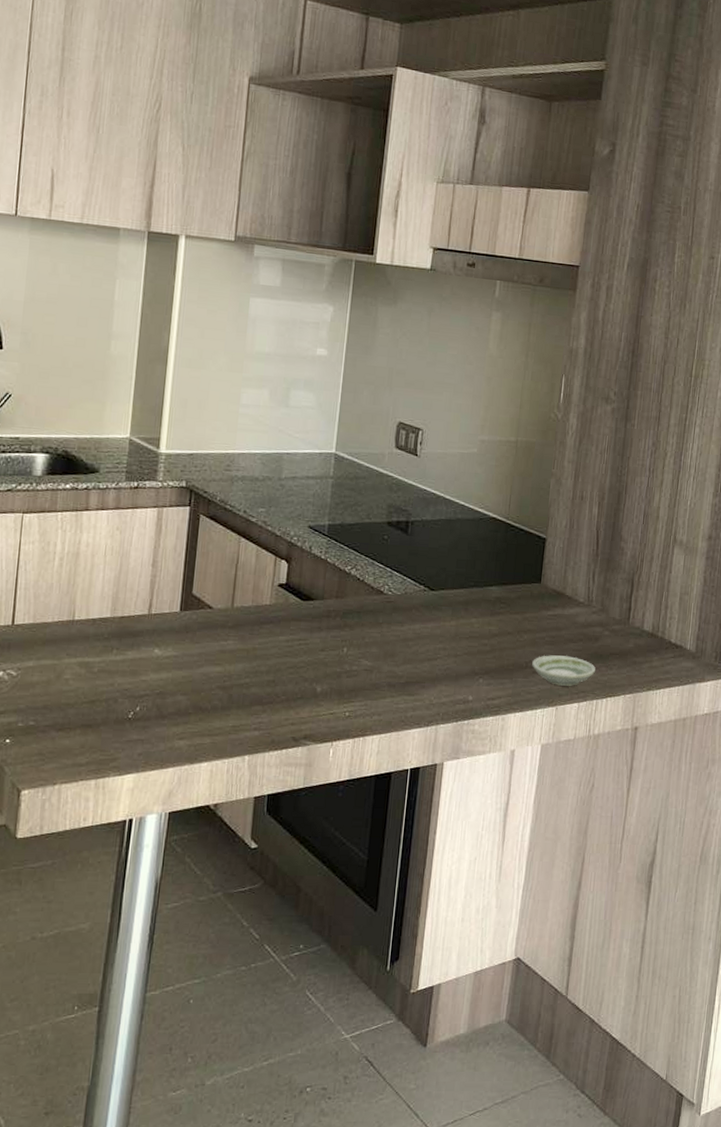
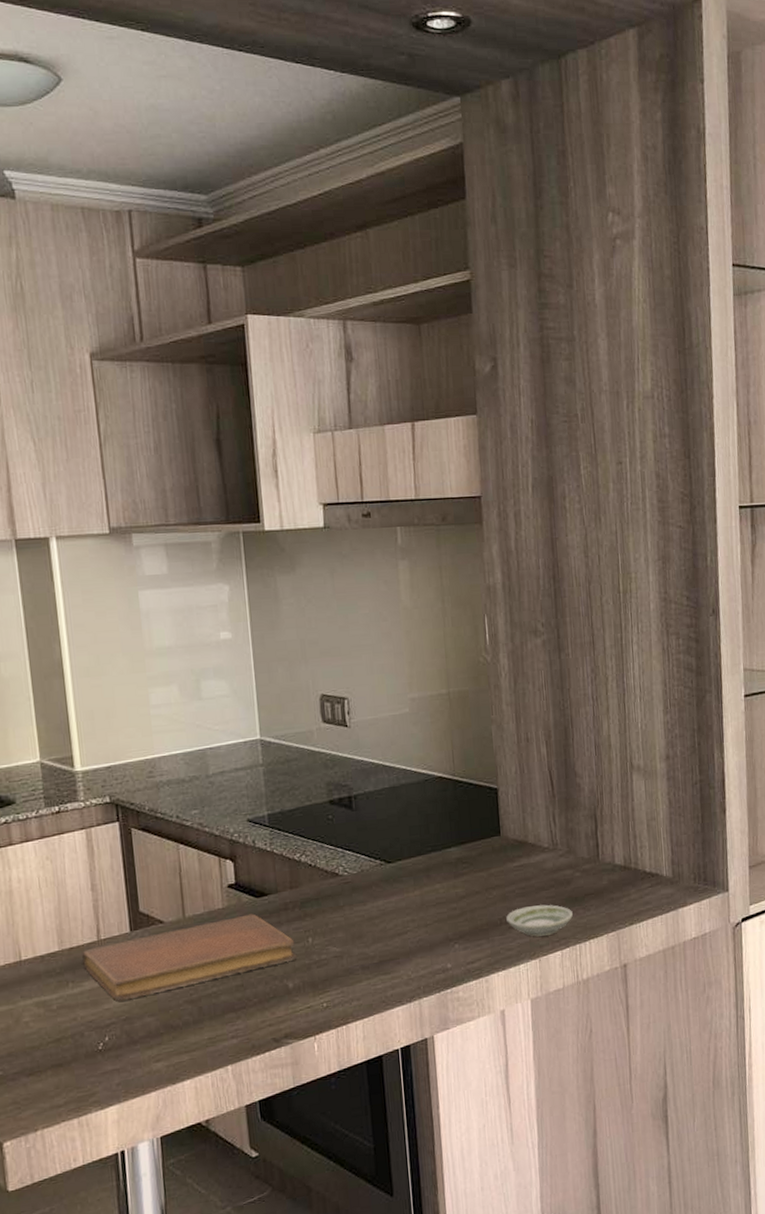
notebook: none [130,615,330,676] -> present [82,913,297,1002]

